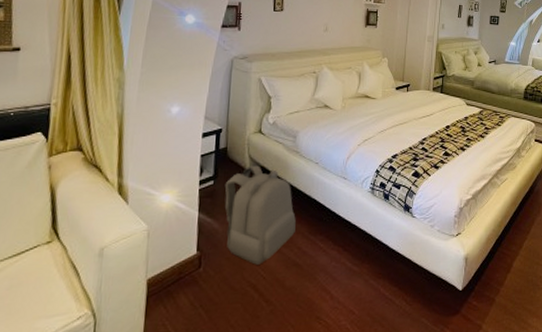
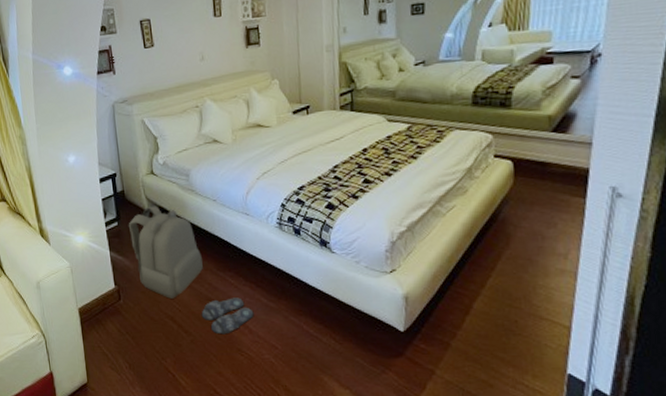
slippers: none [285,262,338,302] -> present [201,298,254,335]

